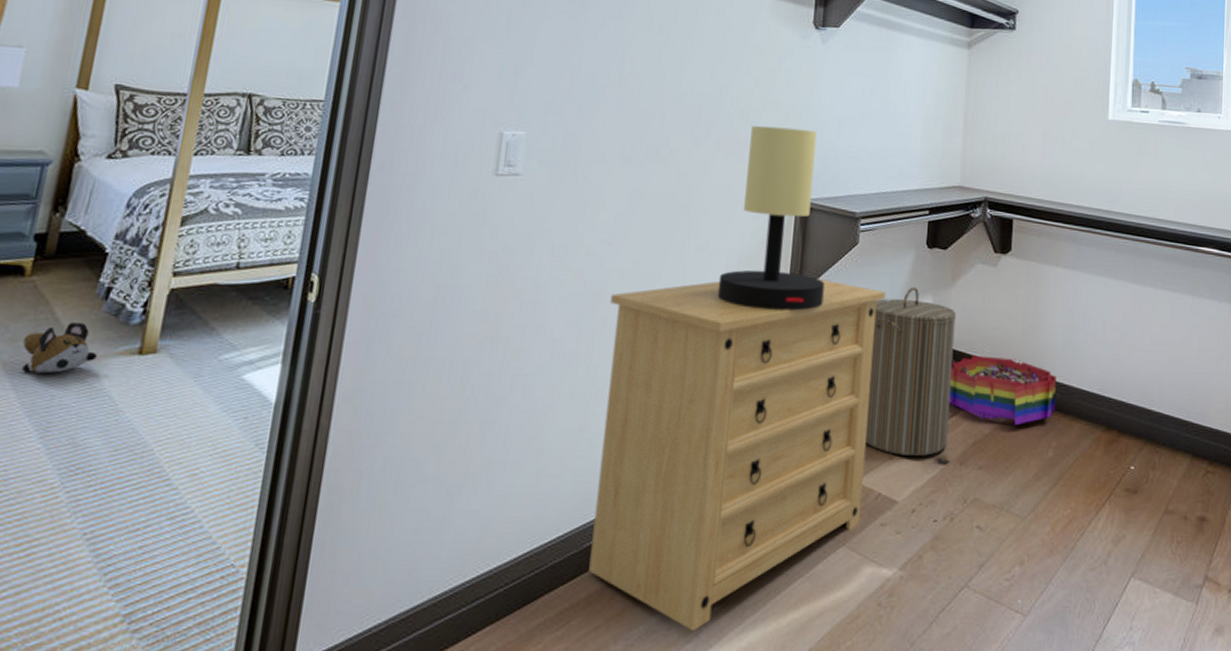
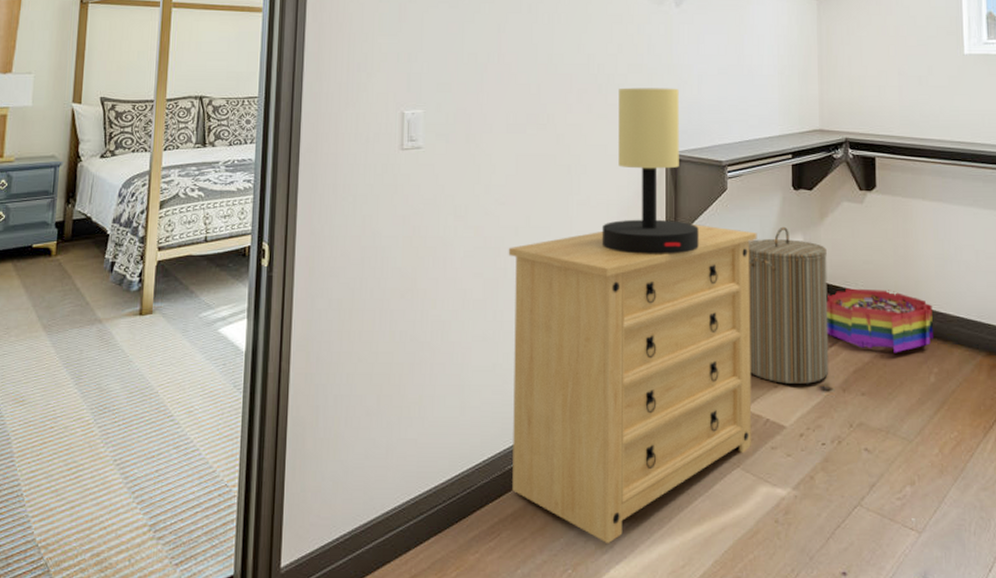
plush toy: present [21,322,98,373] -> none [56,292,110,333]

